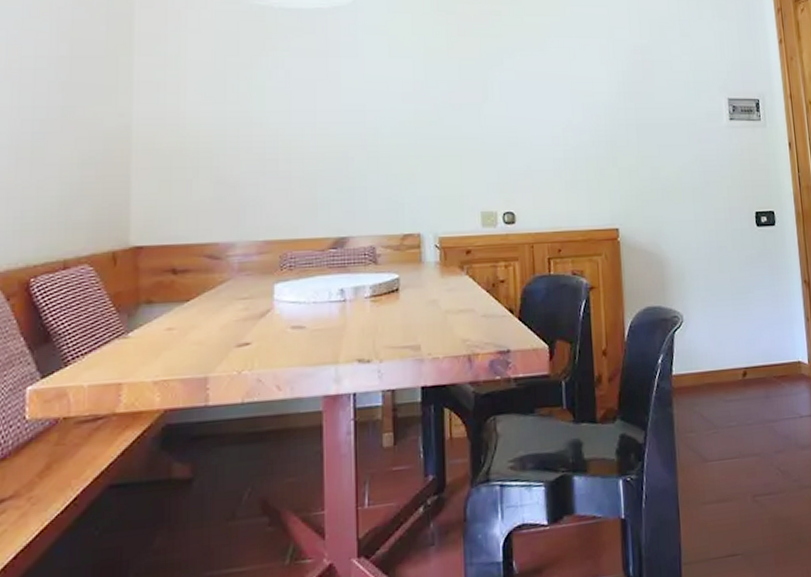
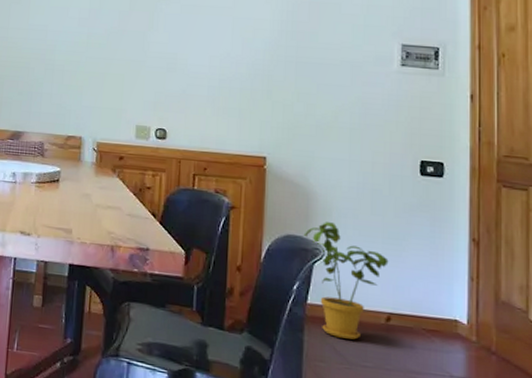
house plant: none [662,287,739,404] -> present [303,222,389,340]

